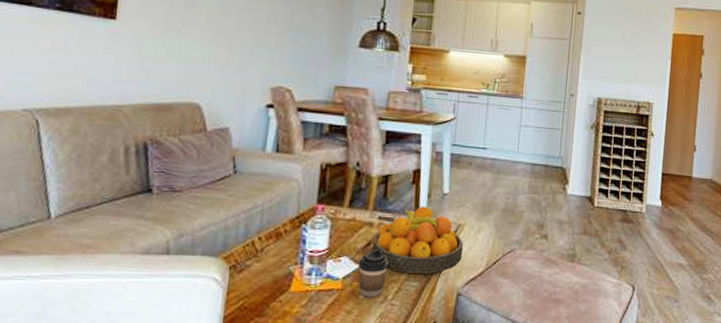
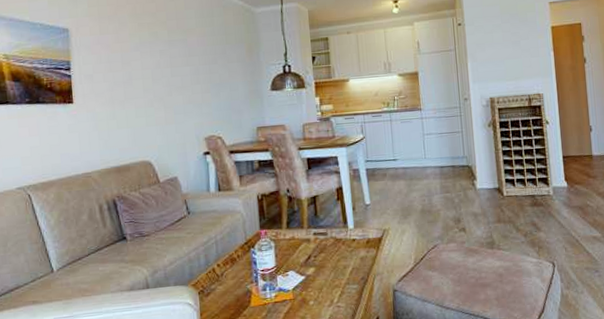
coffee cup: present [358,249,389,298] -> none [303,261,330,304]
fruit bowl: present [373,206,464,275] -> none [313,218,393,278]

